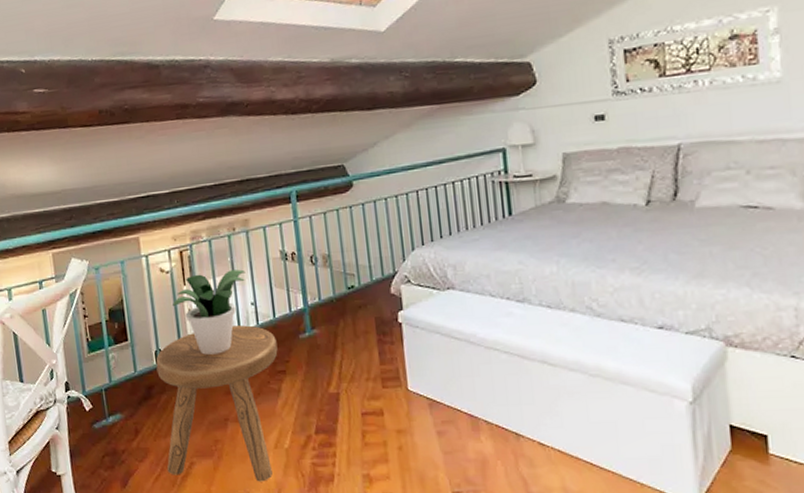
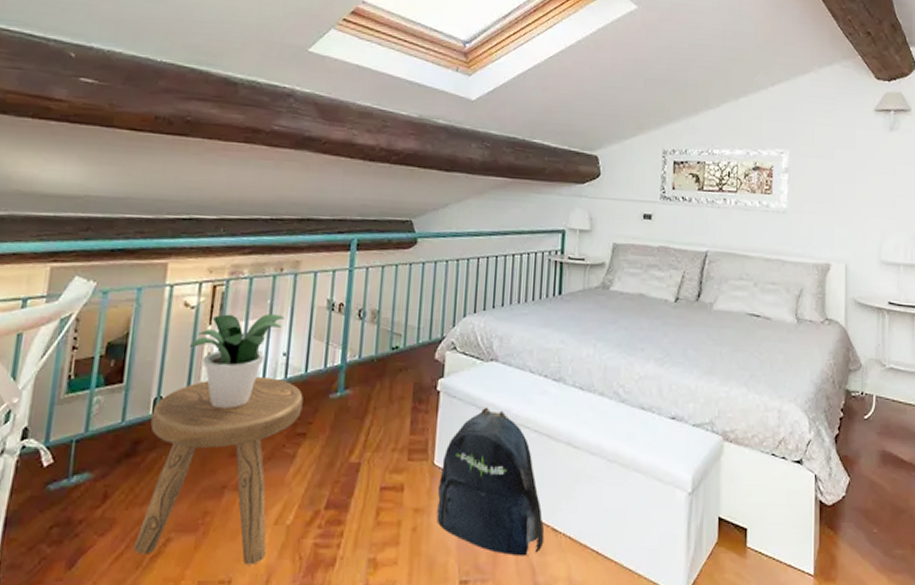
backpack: none [416,333,531,469] -> present [437,407,544,557]

